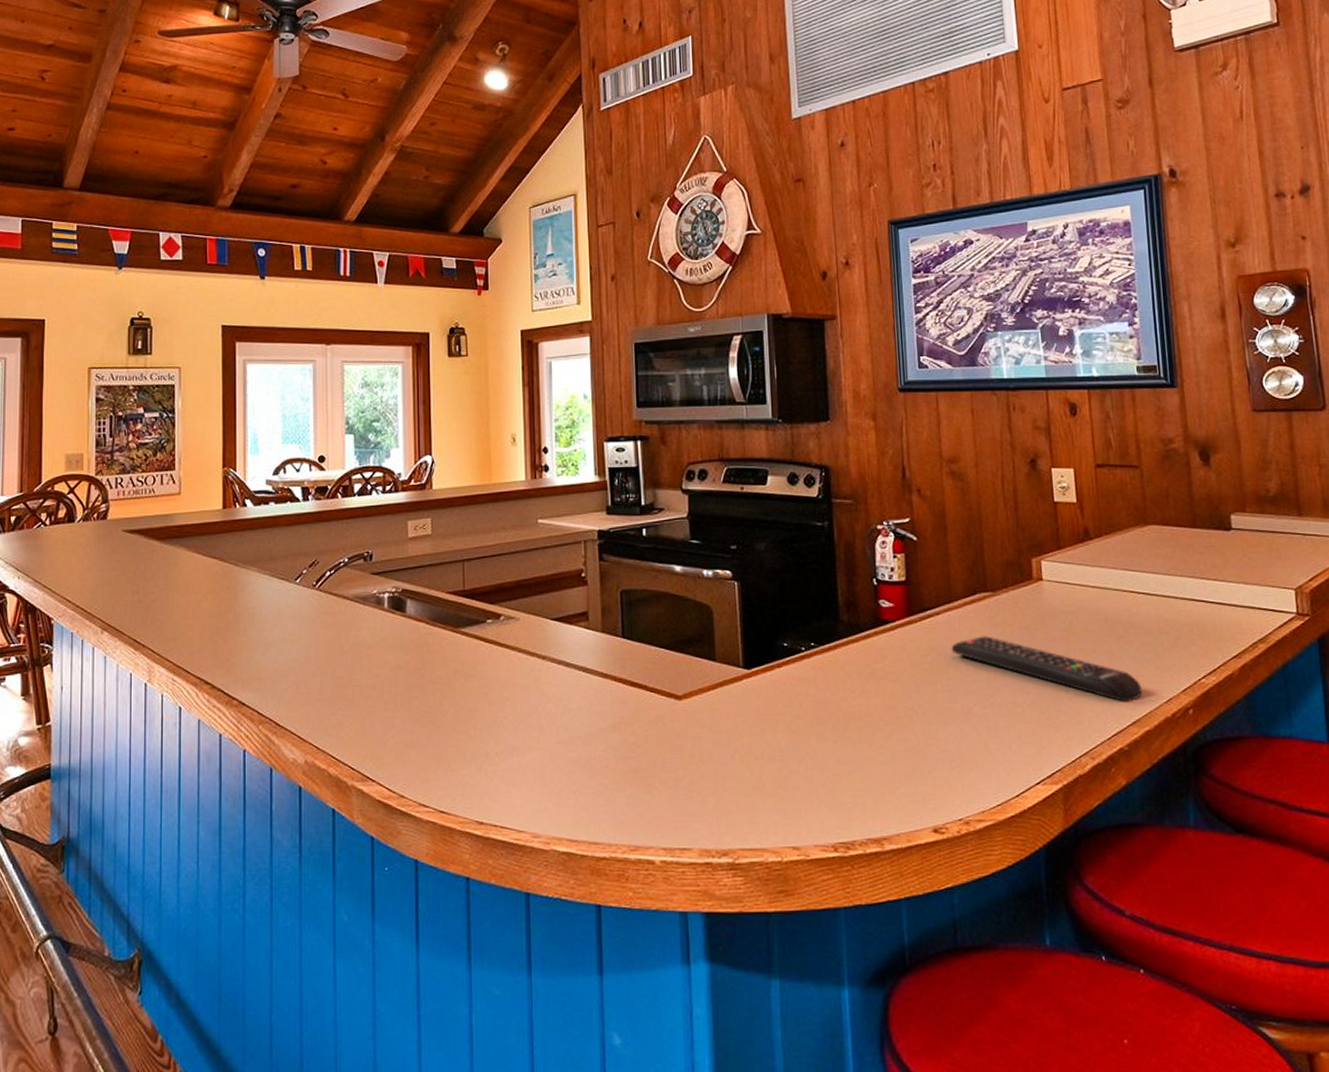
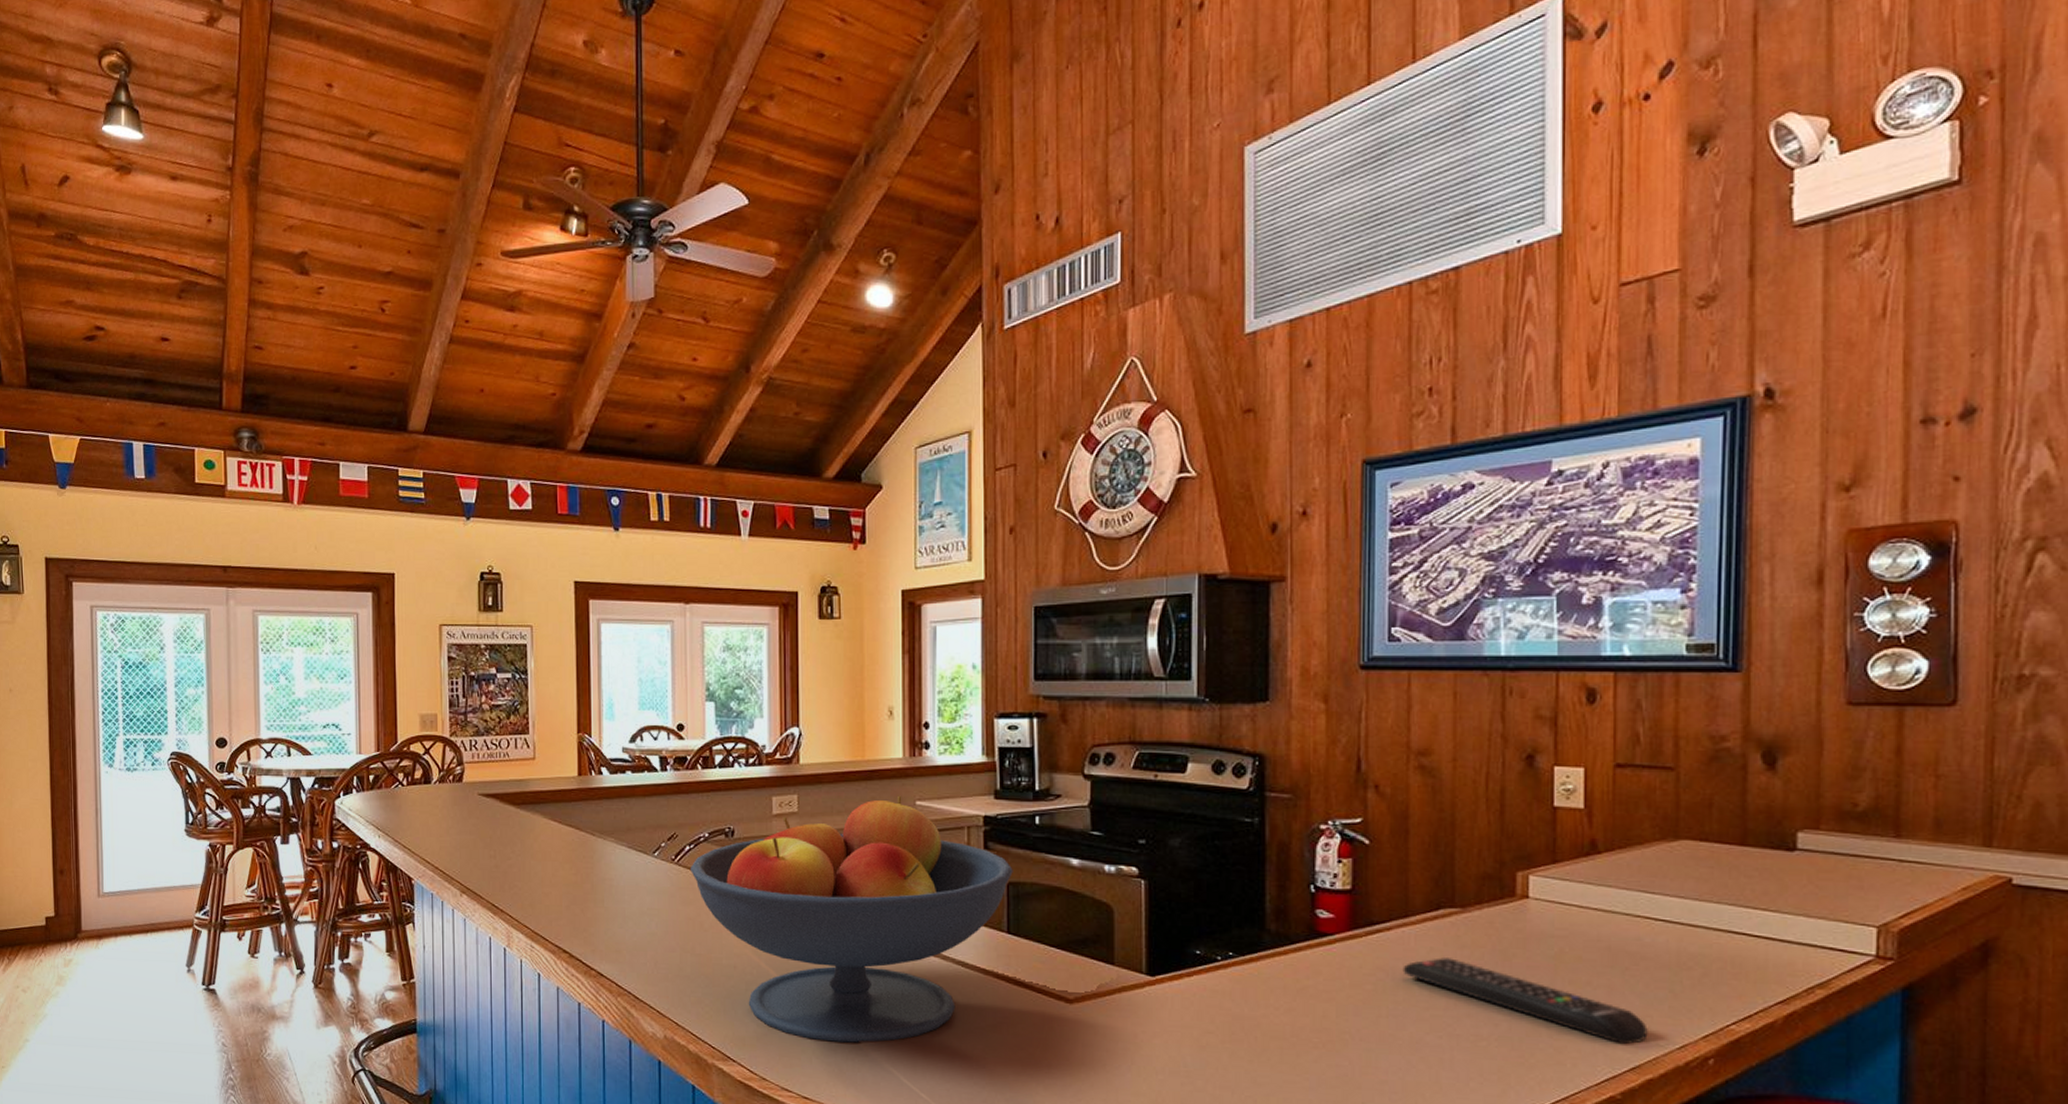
fruit bowl: none [331,515,625,754] -> present [691,795,1013,1043]

